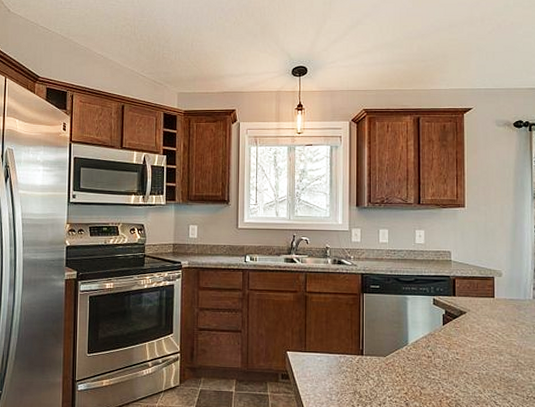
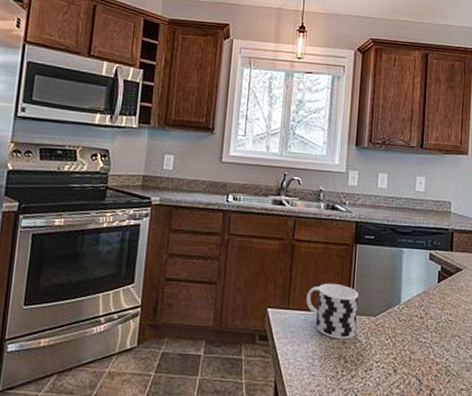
cup: none [321,328,368,377] -> present [306,283,359,340]

